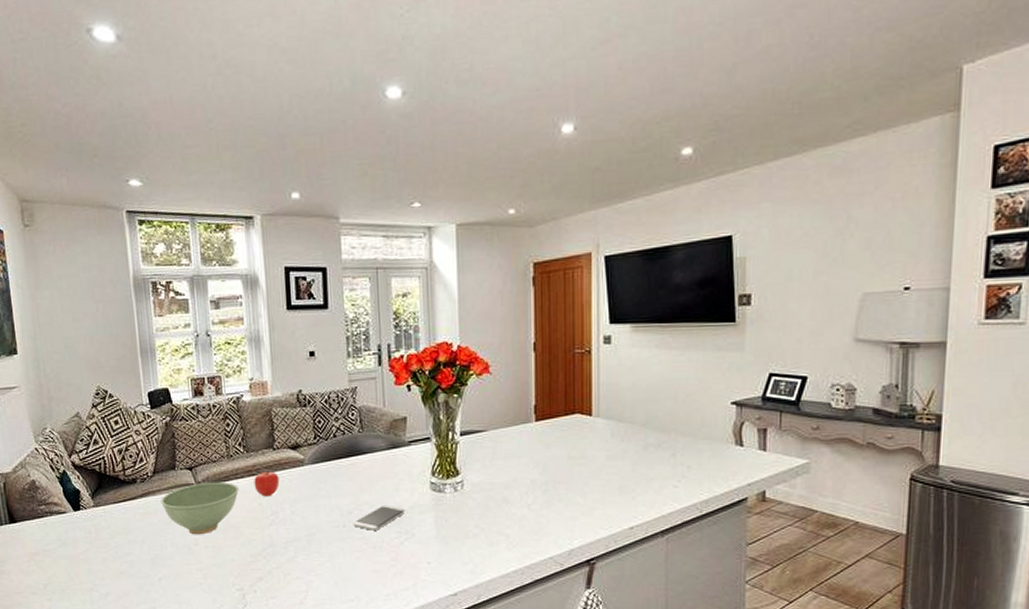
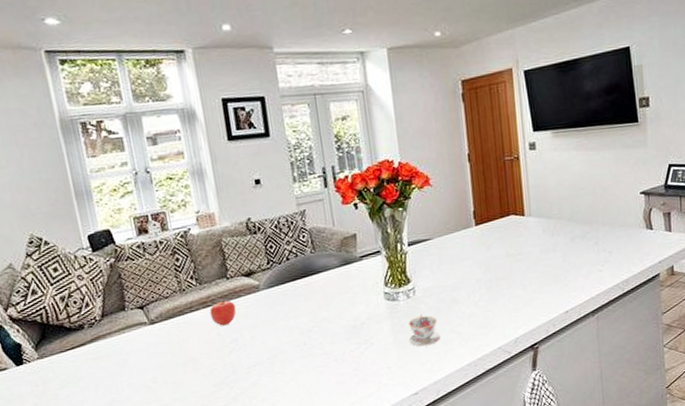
bowl: present [160,482,239,535] -> none [112,316,195,373]
smartphone: present [353,504,406,530] -> none [313,318,363,345]
teacup: none [453,510,486,545] -> present [409,314,440,347]

